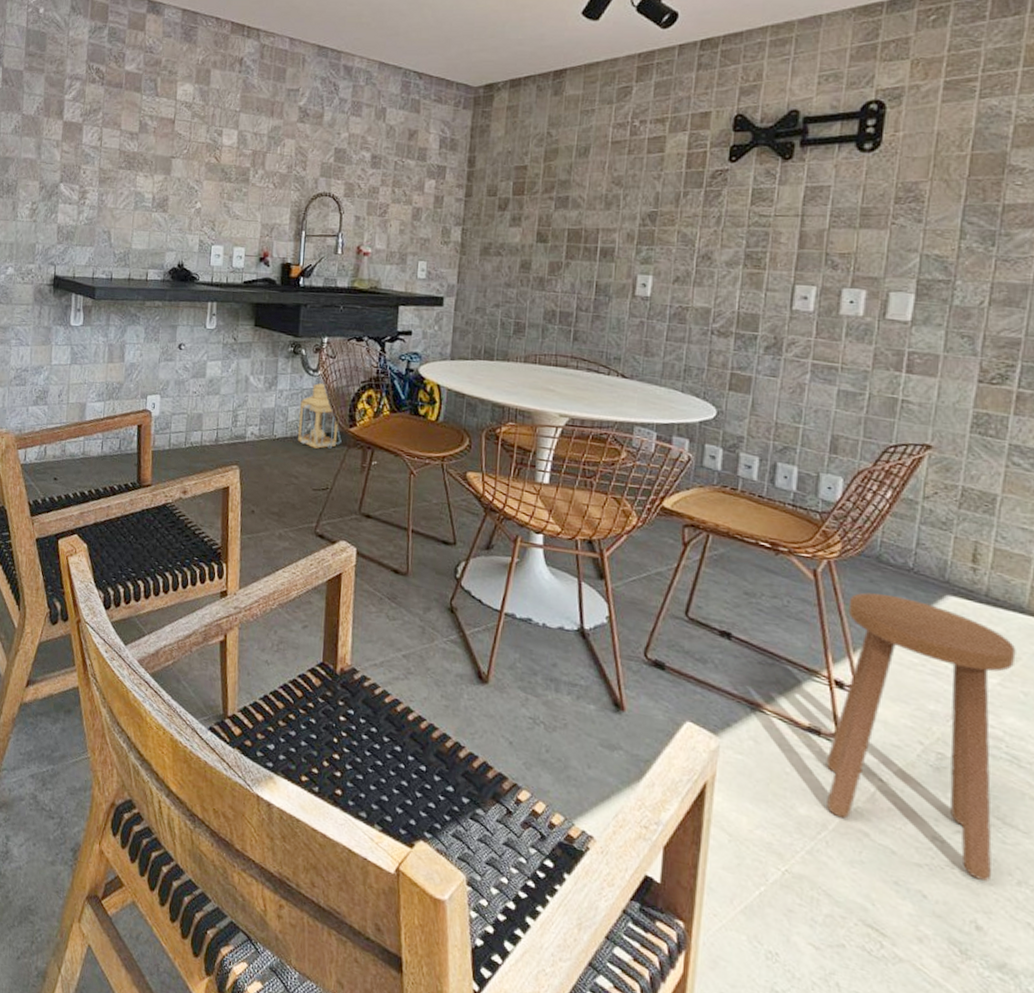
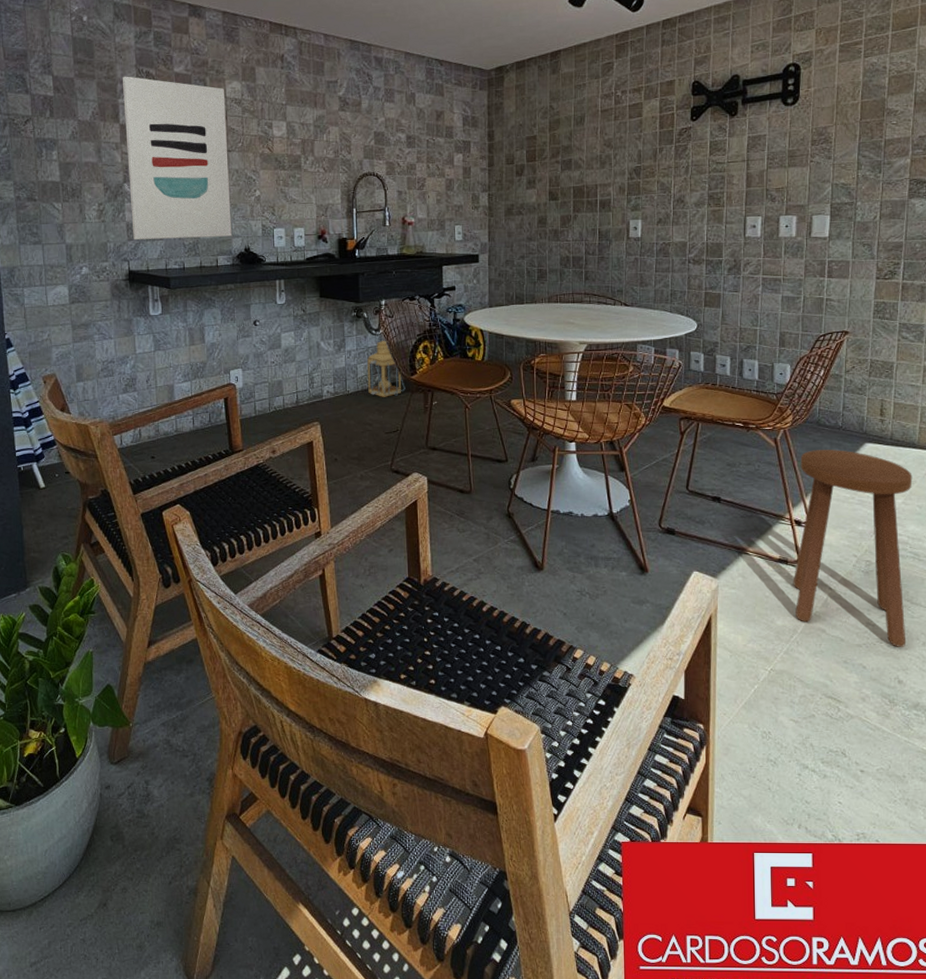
wall art: none [63,71,176,250] -> present [123,76,232,239]

